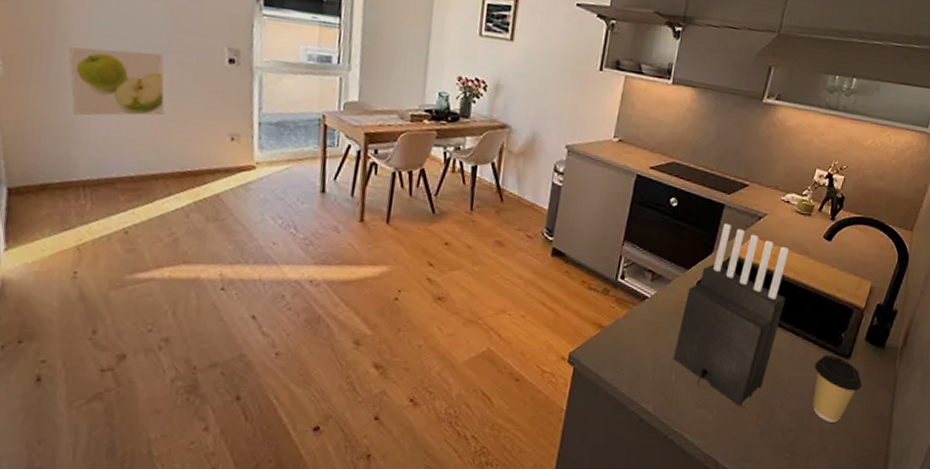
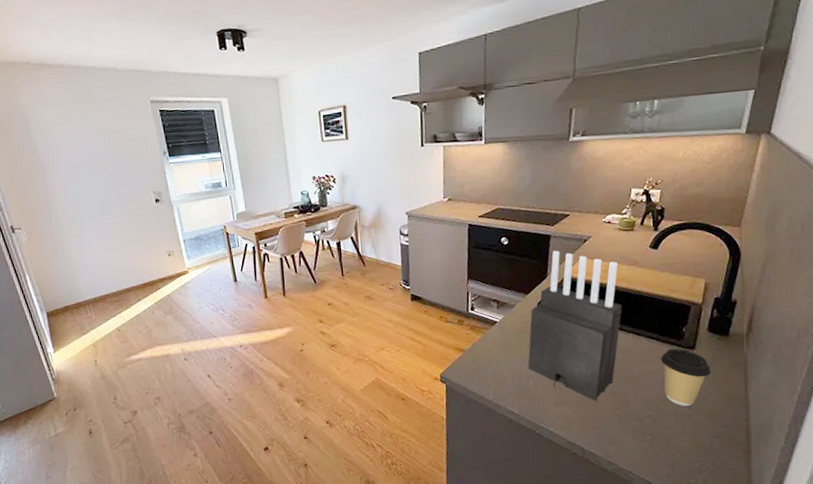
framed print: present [69,47,165,116] -> none [60,206,124,258]

